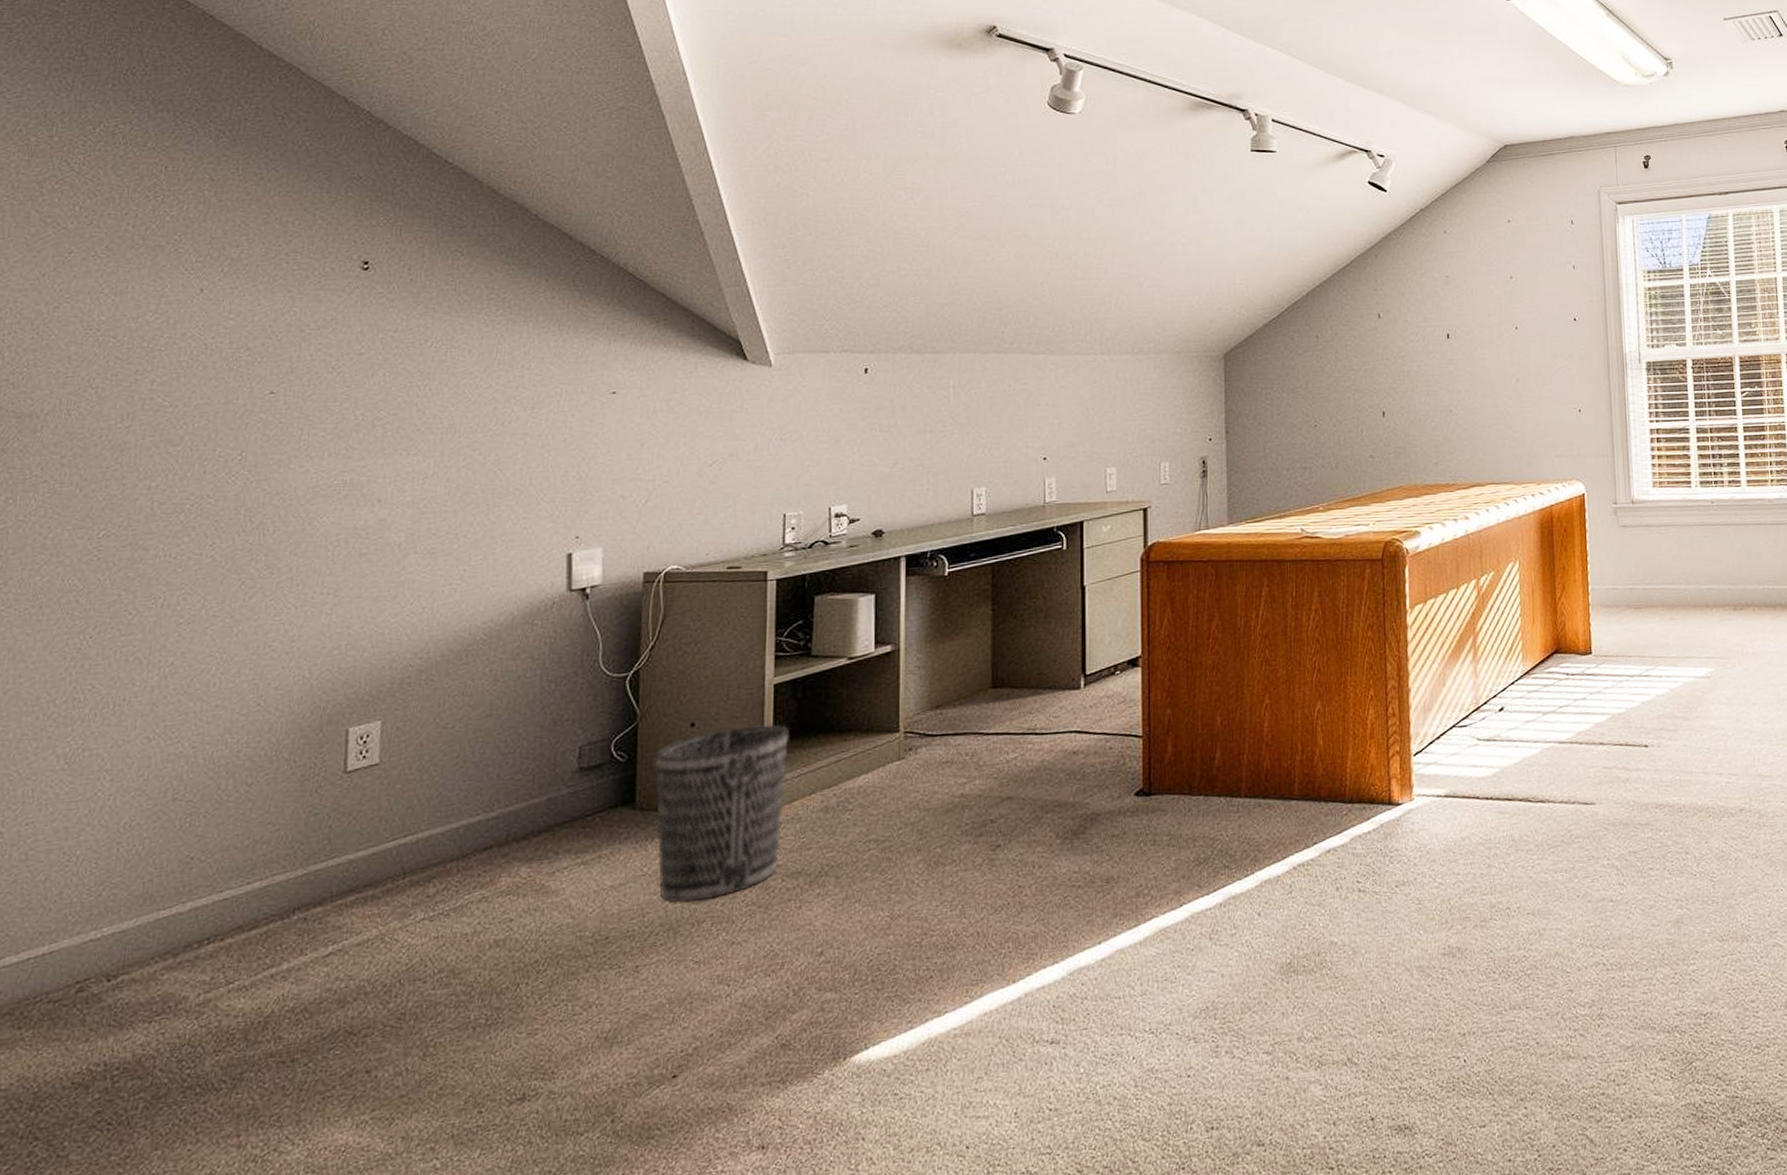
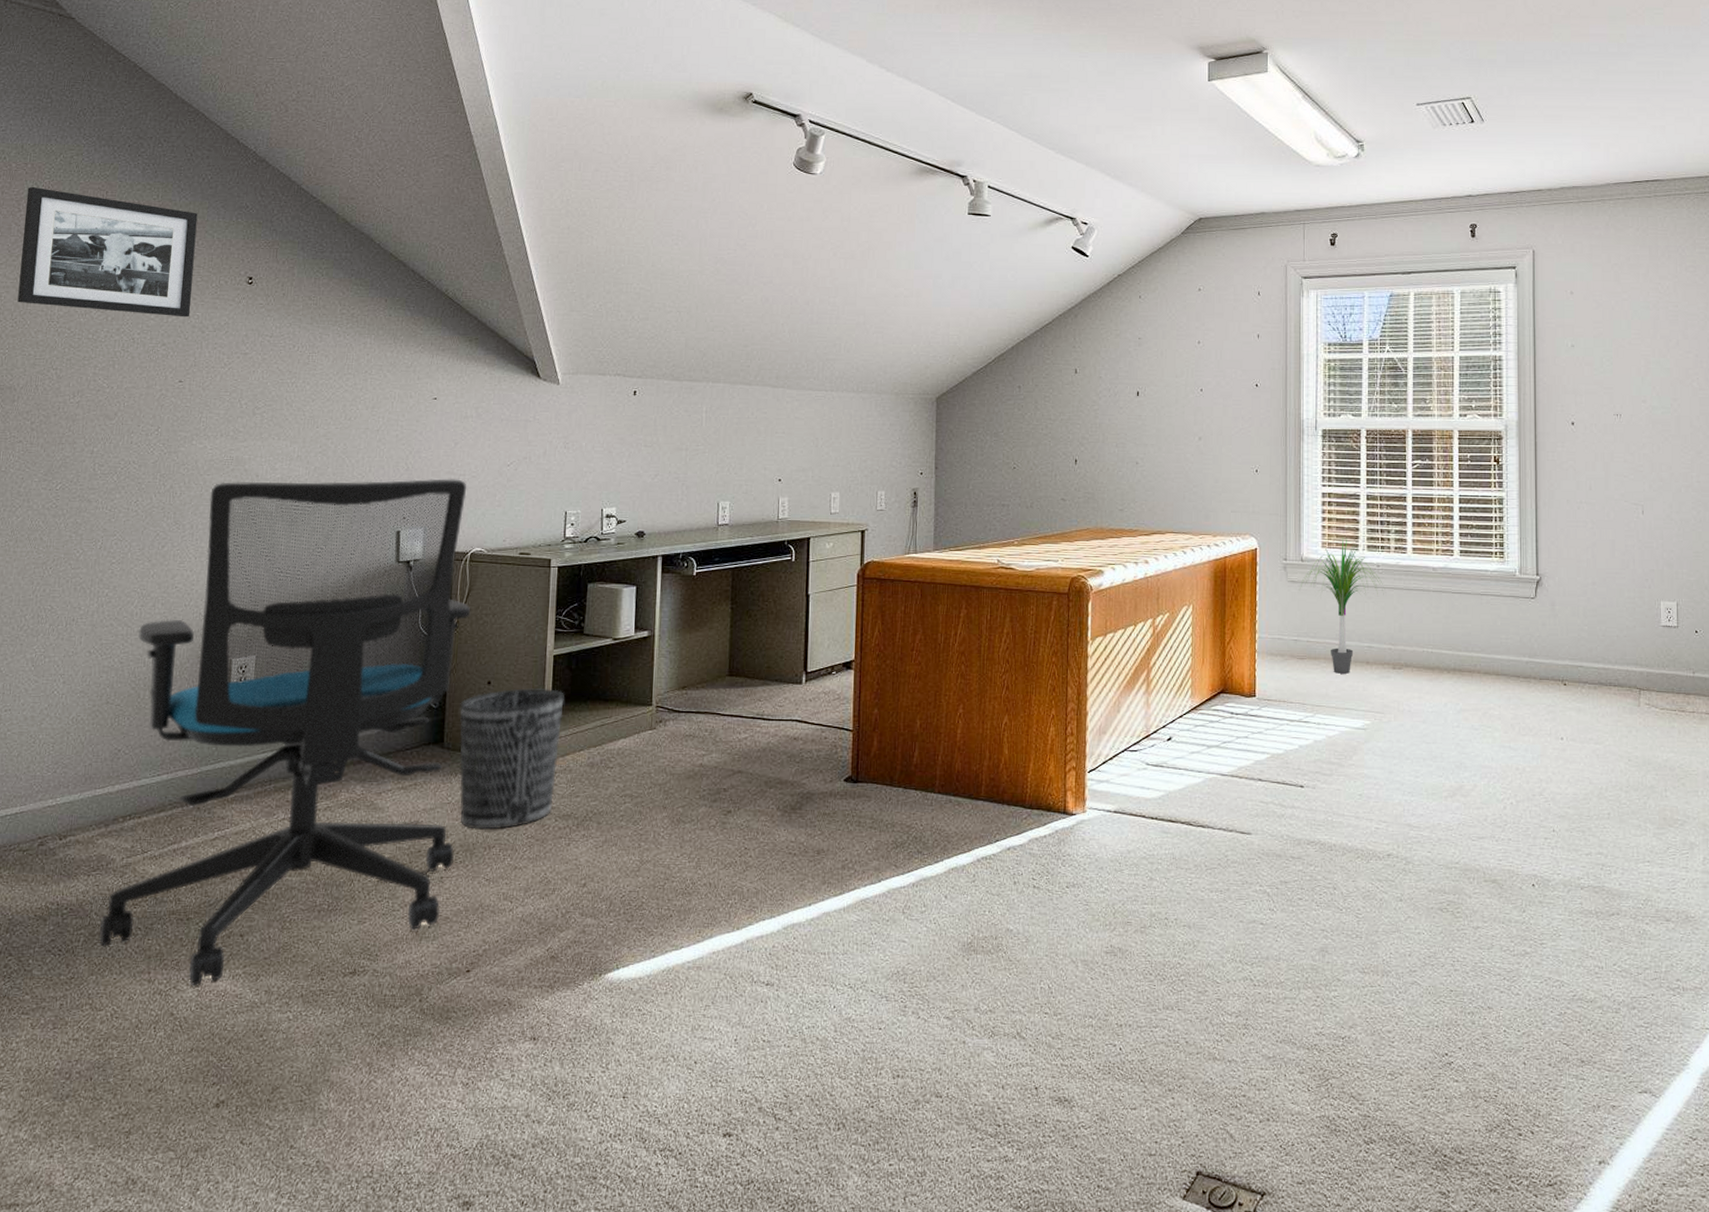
picture frame: none [40,164,293,315] -> present [17,186,198,318]
office chair: none [166,486,667,1144] -> present [99,479,471,985]
potted plant: none [1631,475,1720,621] -> present [1299,538,1384,674]

